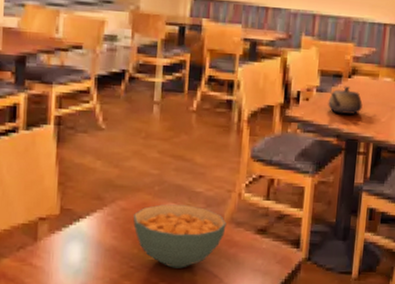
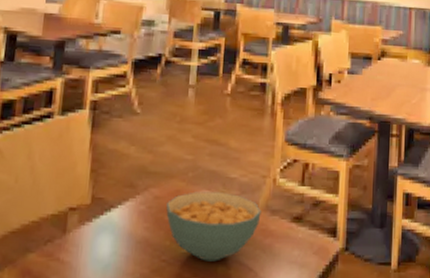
teapot: present [328,86,363,115] -> none [359,68,393,96]

